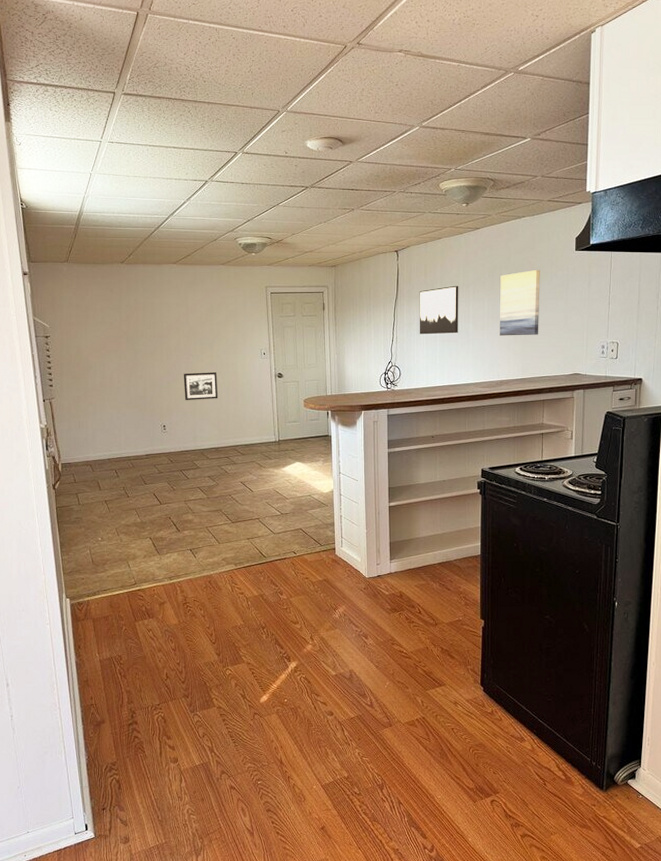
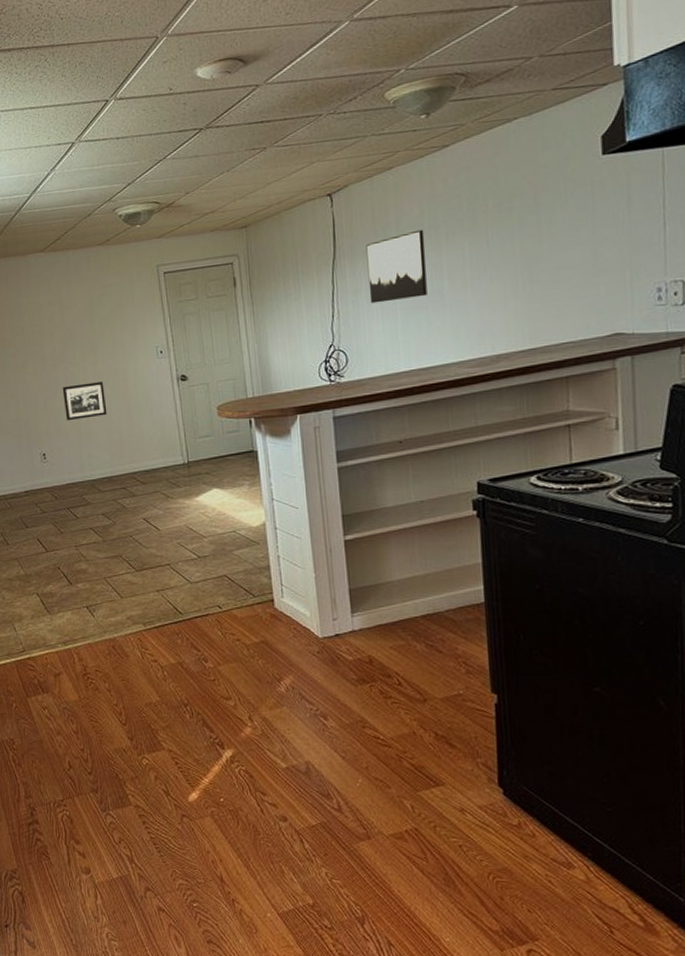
wall art: present [499,269,540,336] -> none [485,190,553,292]

